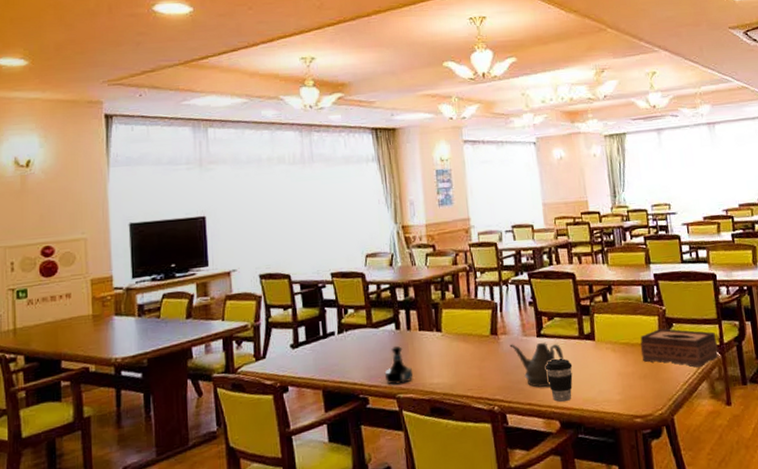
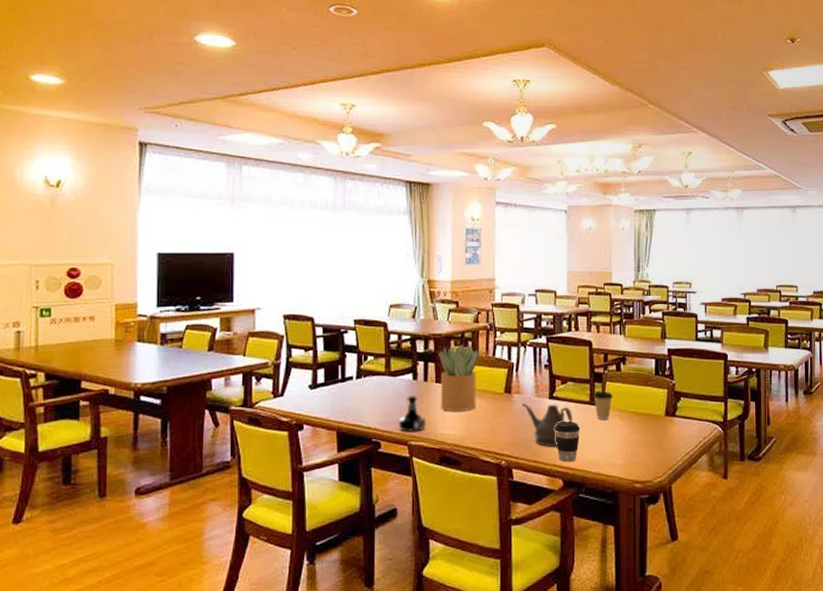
potted plant: none [420,288,463,360] -> present [439,344,479,411]
coffee cup: none [582,324,602,354] -> present [593,391,613,420]
tissue box: present [640,328,719,368] -> none [647,401,721,441]

